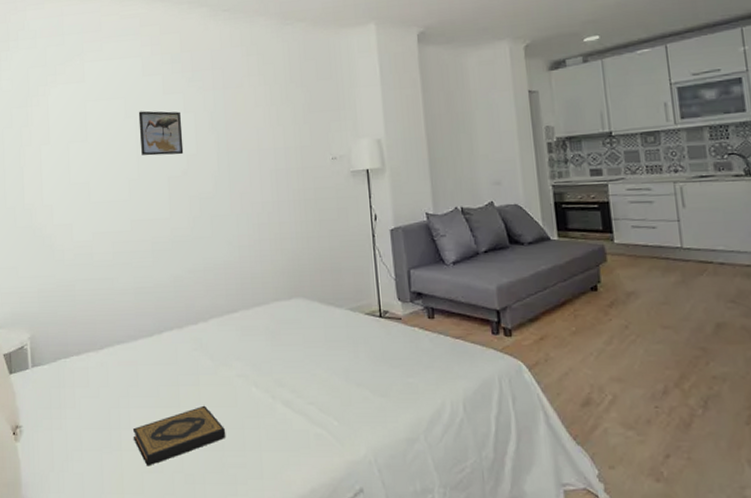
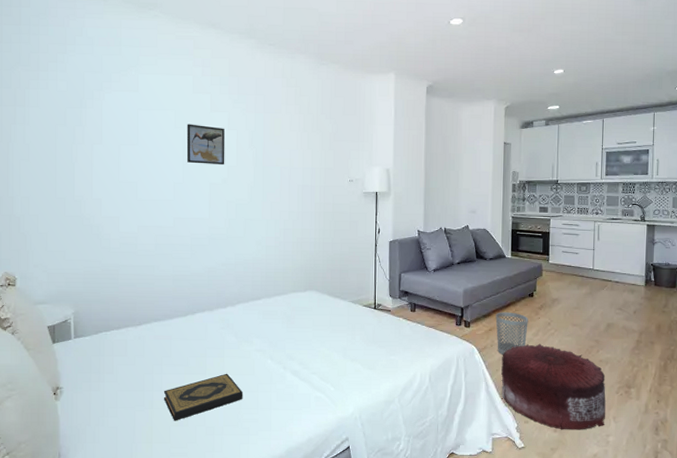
wastebasket: none [546,313,596,372] -> present [495,312,528,355]
pouf: none [563,355,735,480] -> present [501,343,606,430]

